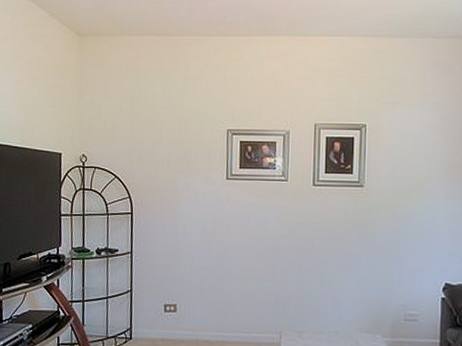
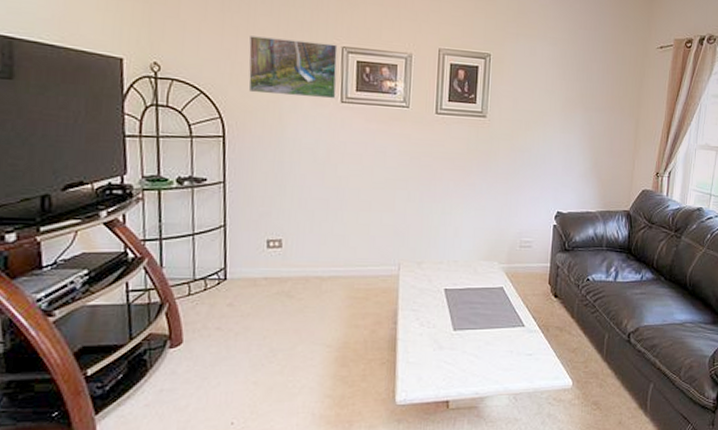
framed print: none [151,127,224,177] -> present [248,36,338,99]

